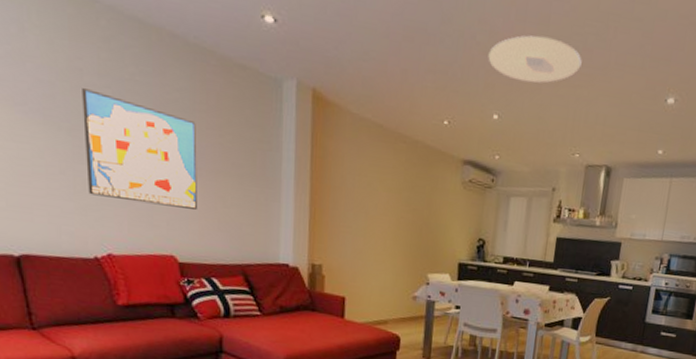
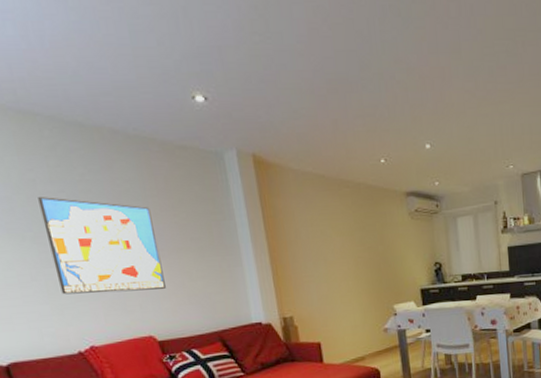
ceiling light: present [488,35,582,83] -> none [409,63,498,109]

